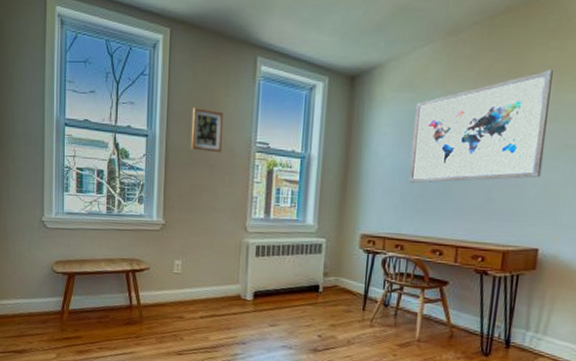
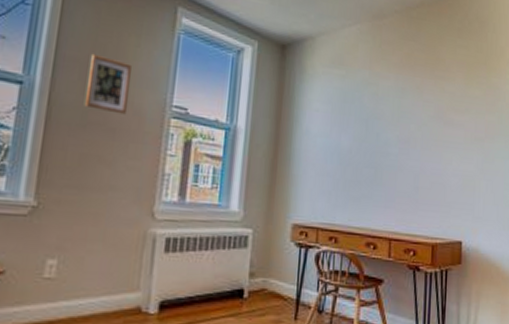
wall art: present [408,70,553,183] -> none [341,65,461,168]

